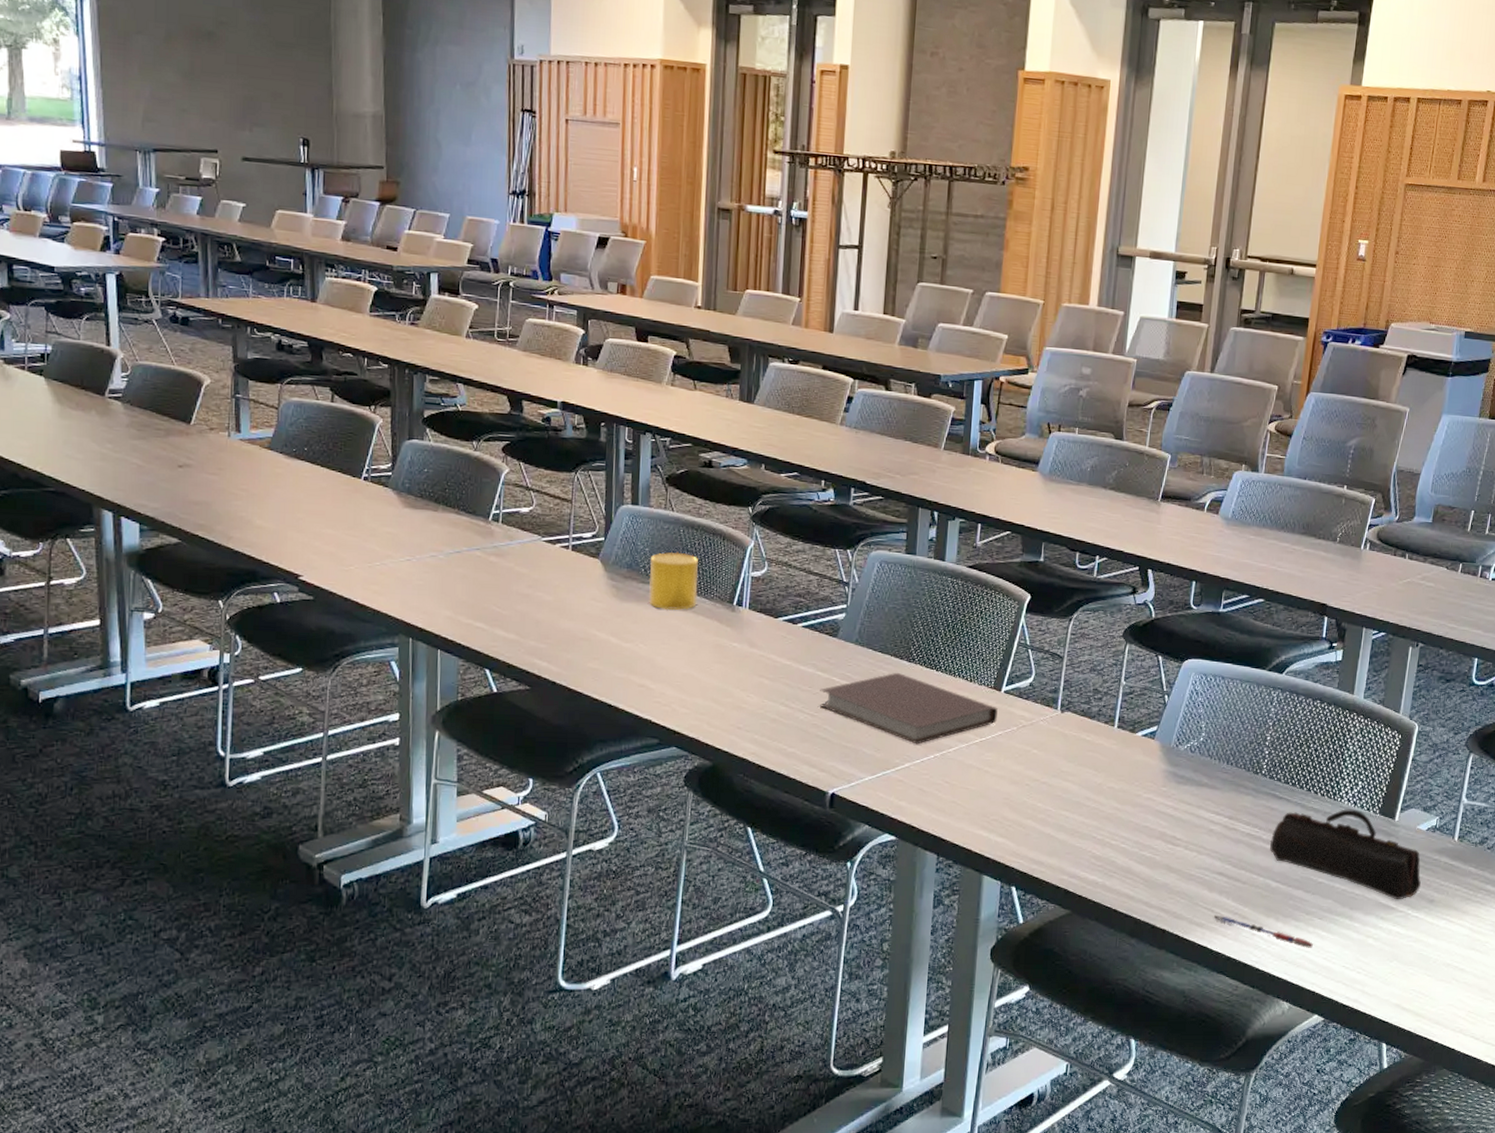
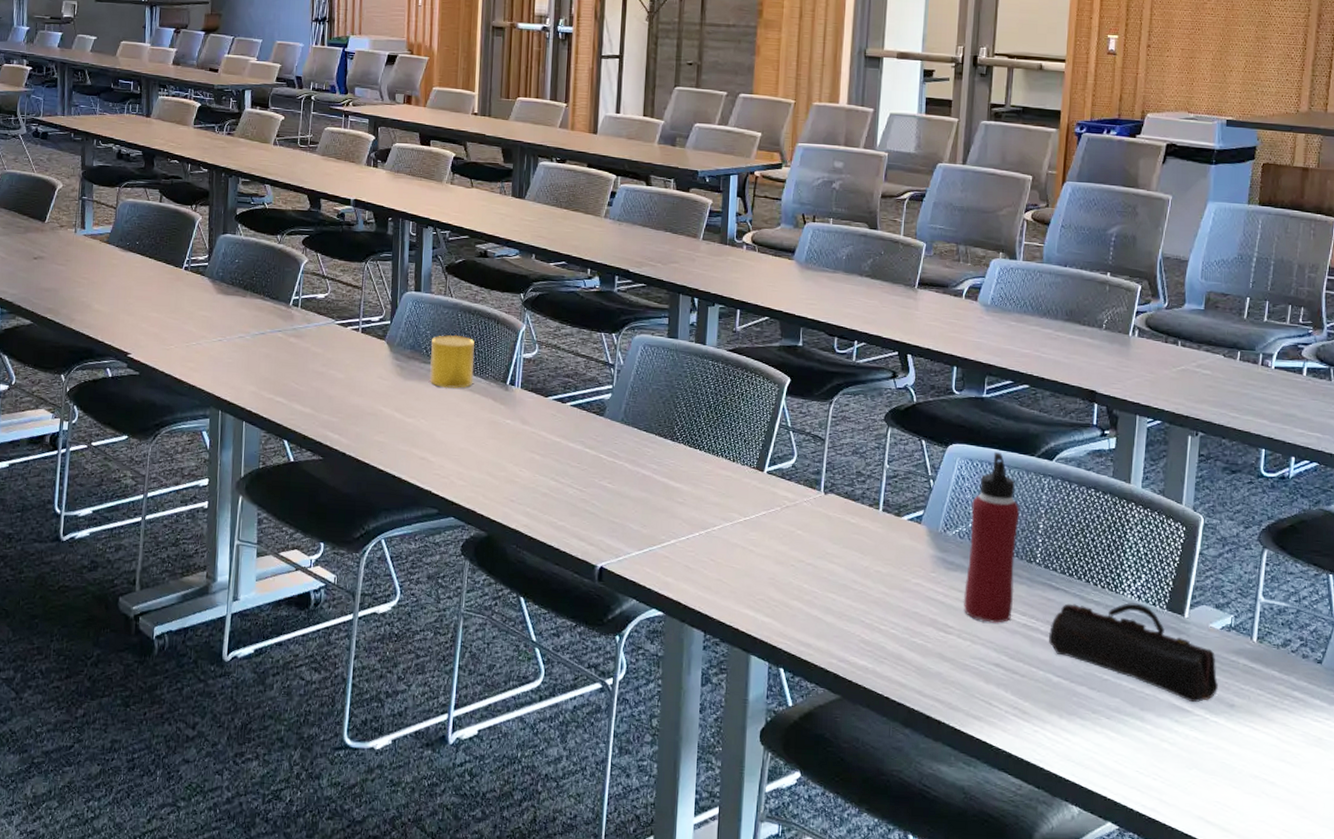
notebook: present [819,673,998,745] -> none [587,451,761,522]
water bottle: none [1191,666,1250,834] -> present [963,452,1020,623]
pen: present [1213,914,1313,948] -> none [991,707,1102,750]

